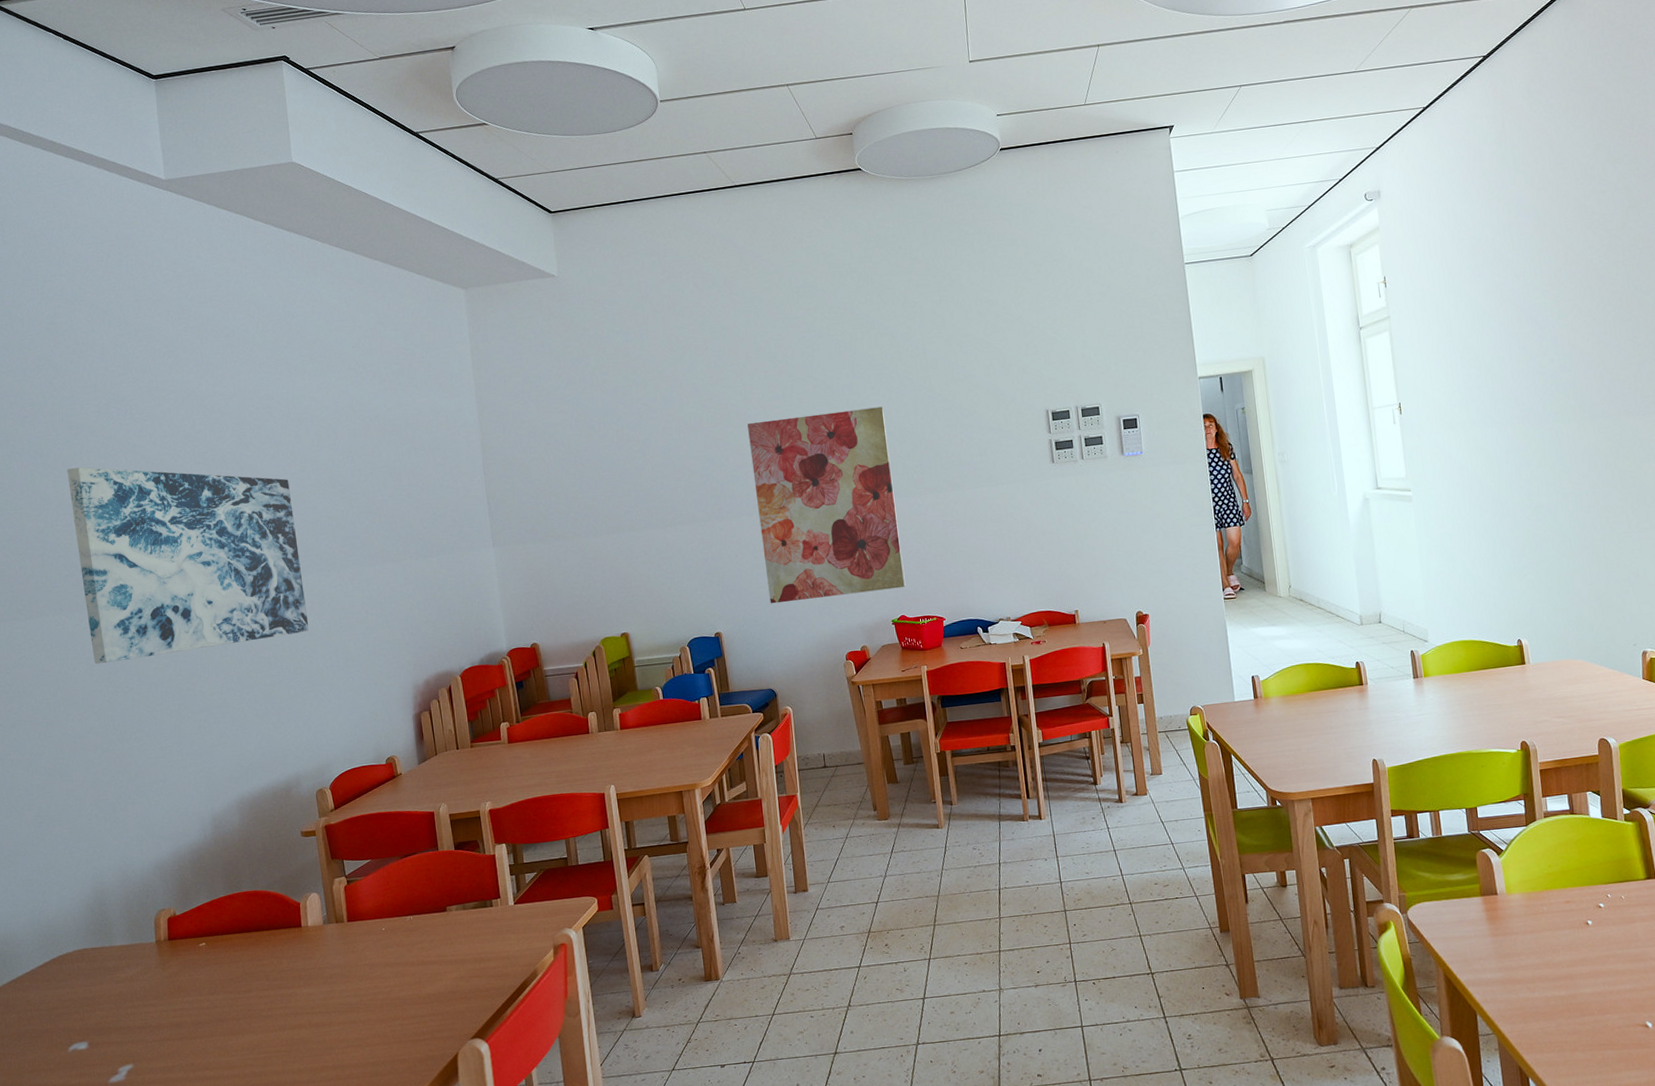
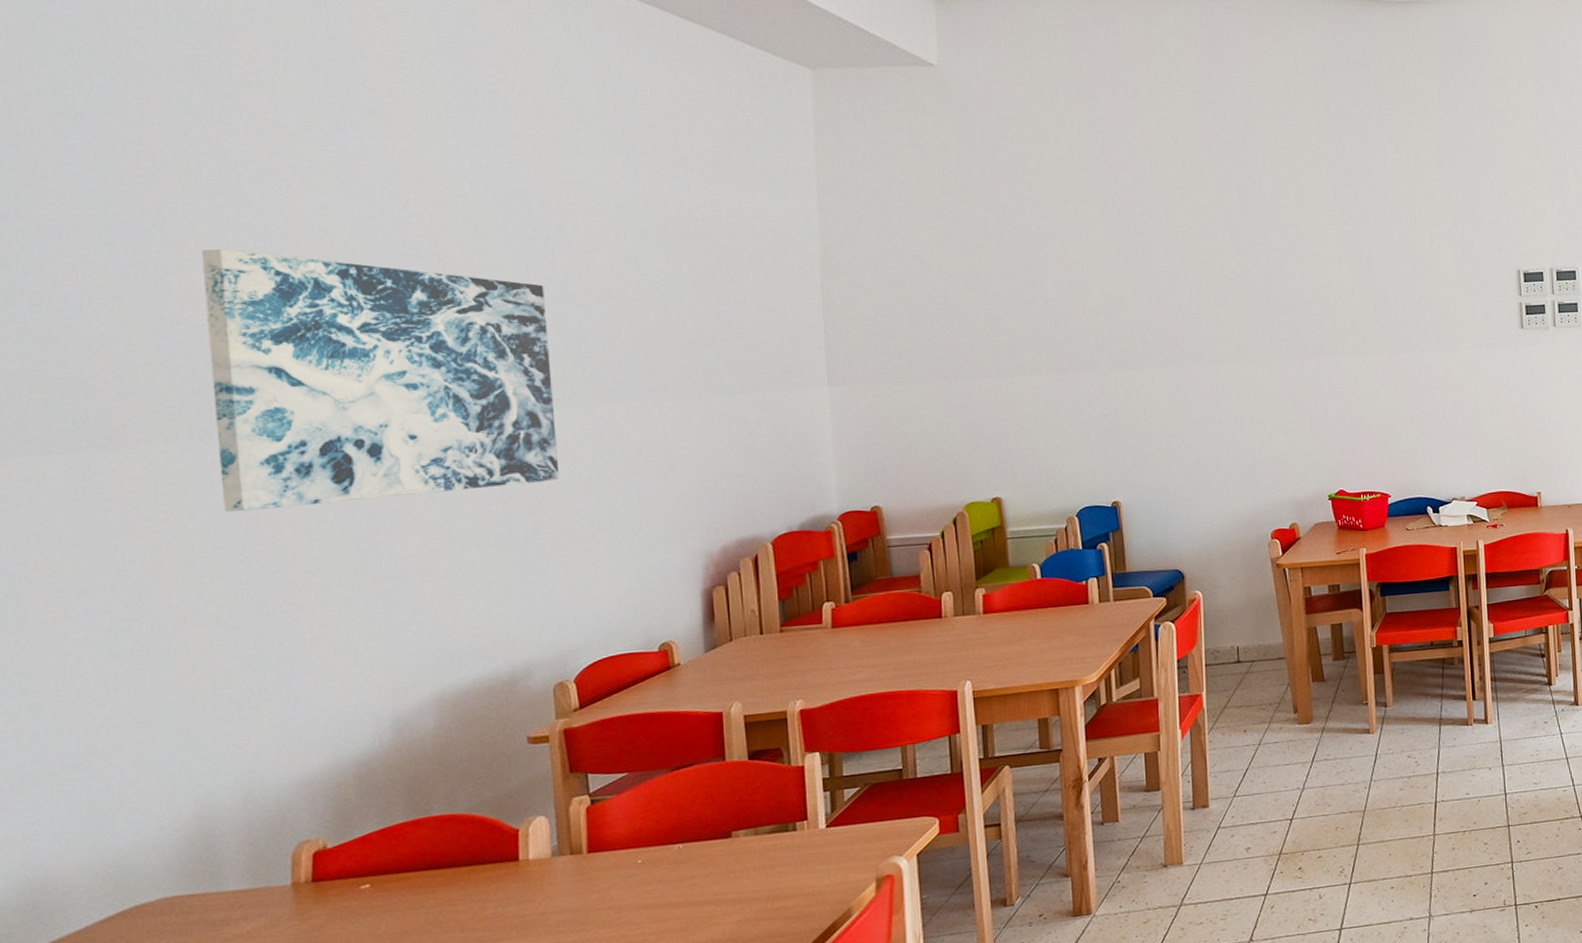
wall art: present [747,406,906,604] -> none [1168,252,1347,471]

